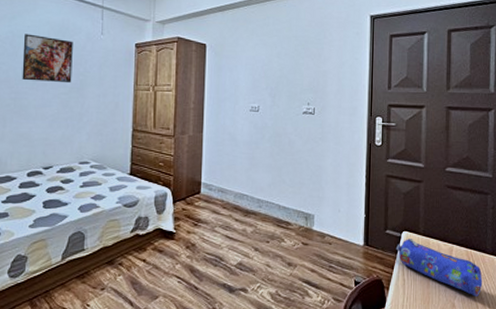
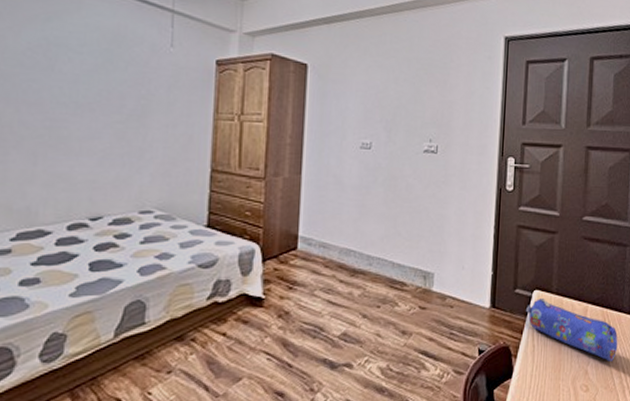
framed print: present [22,34,73,83] -> none [60,41,132,109]

